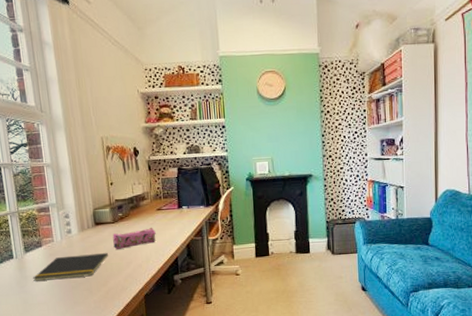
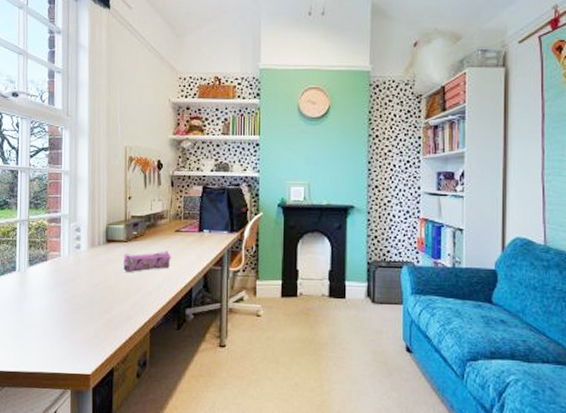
notepad: present [32,253,109,281] -> none [32,274,117,300]

